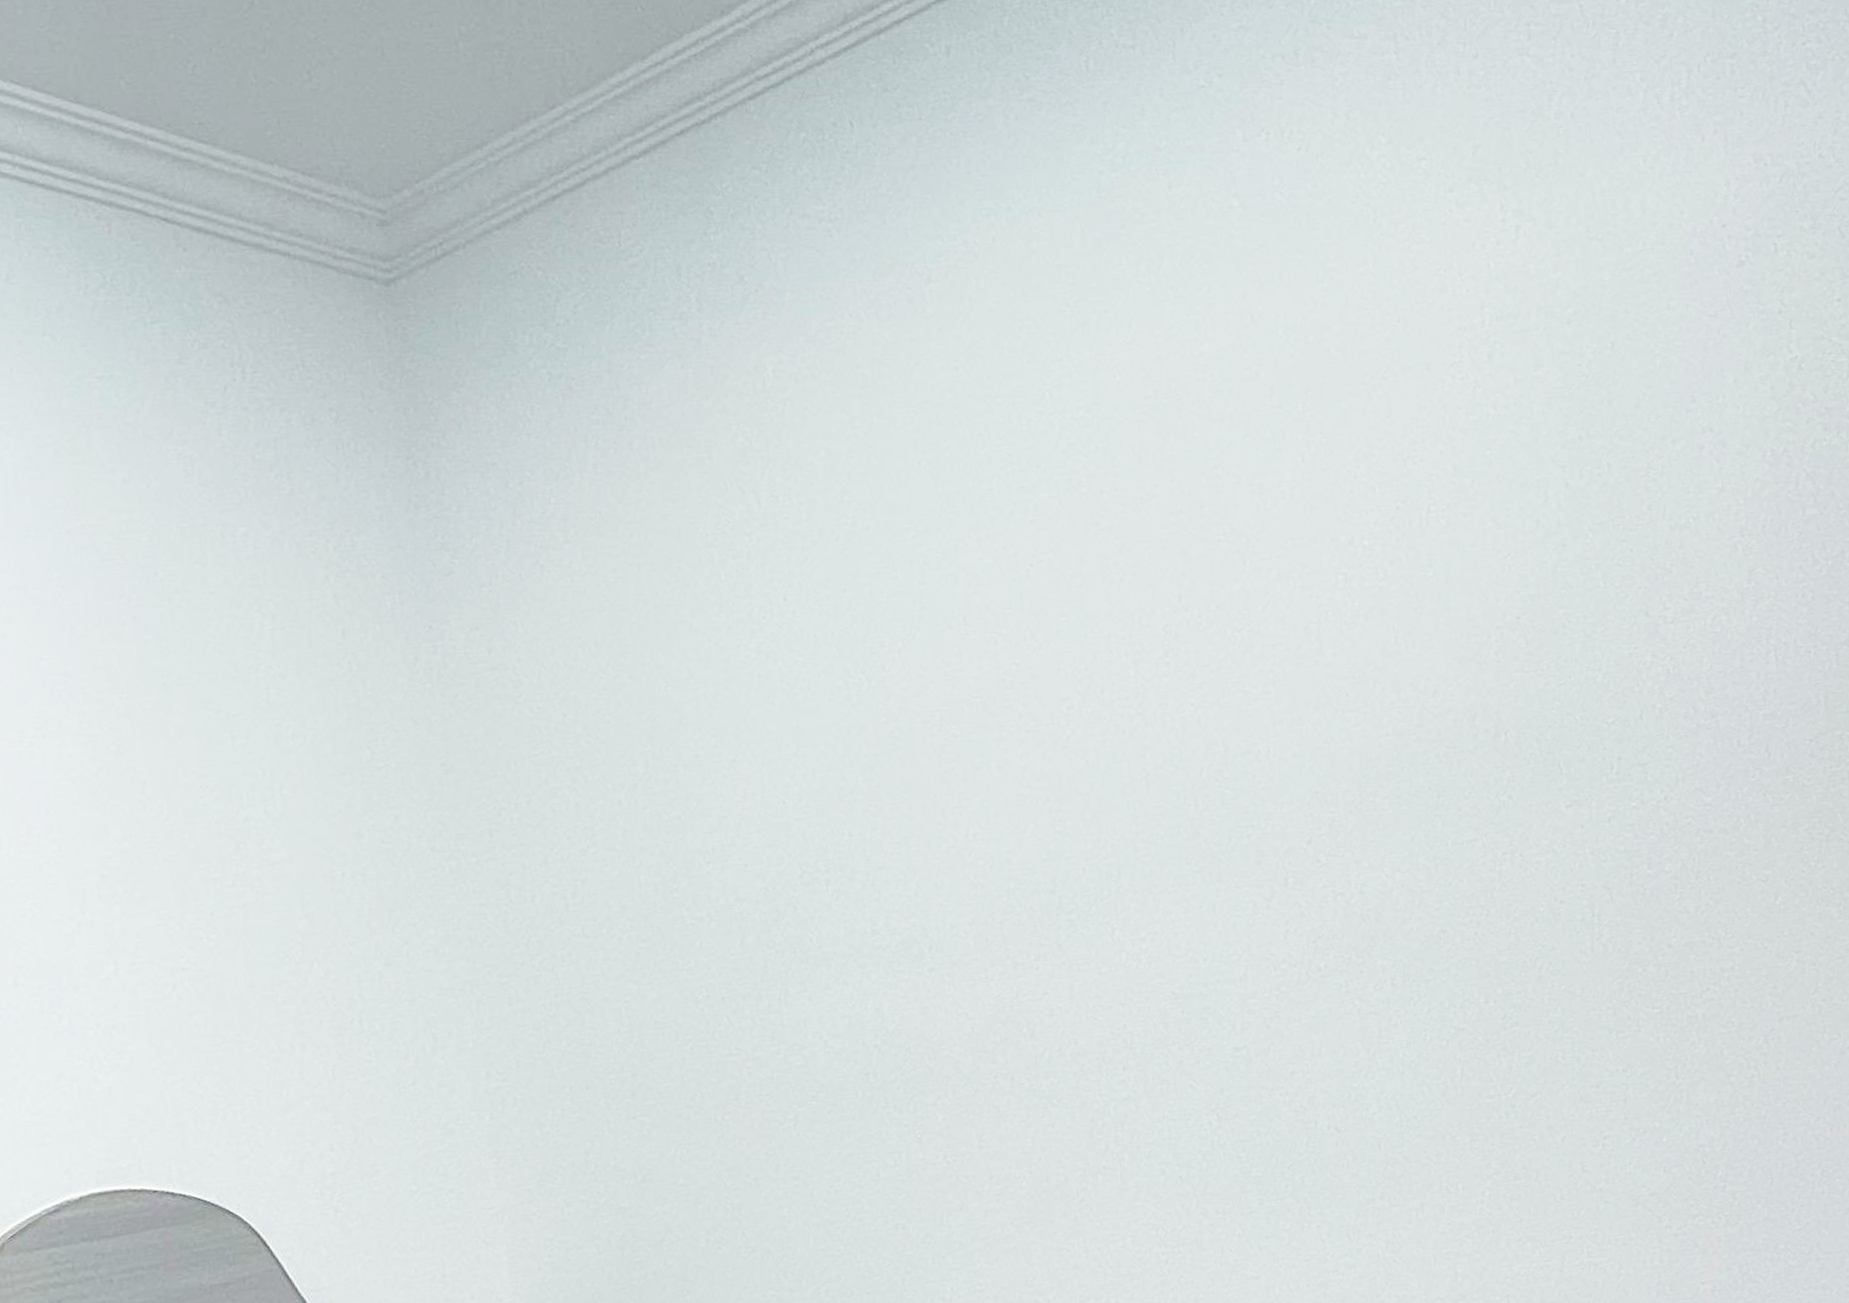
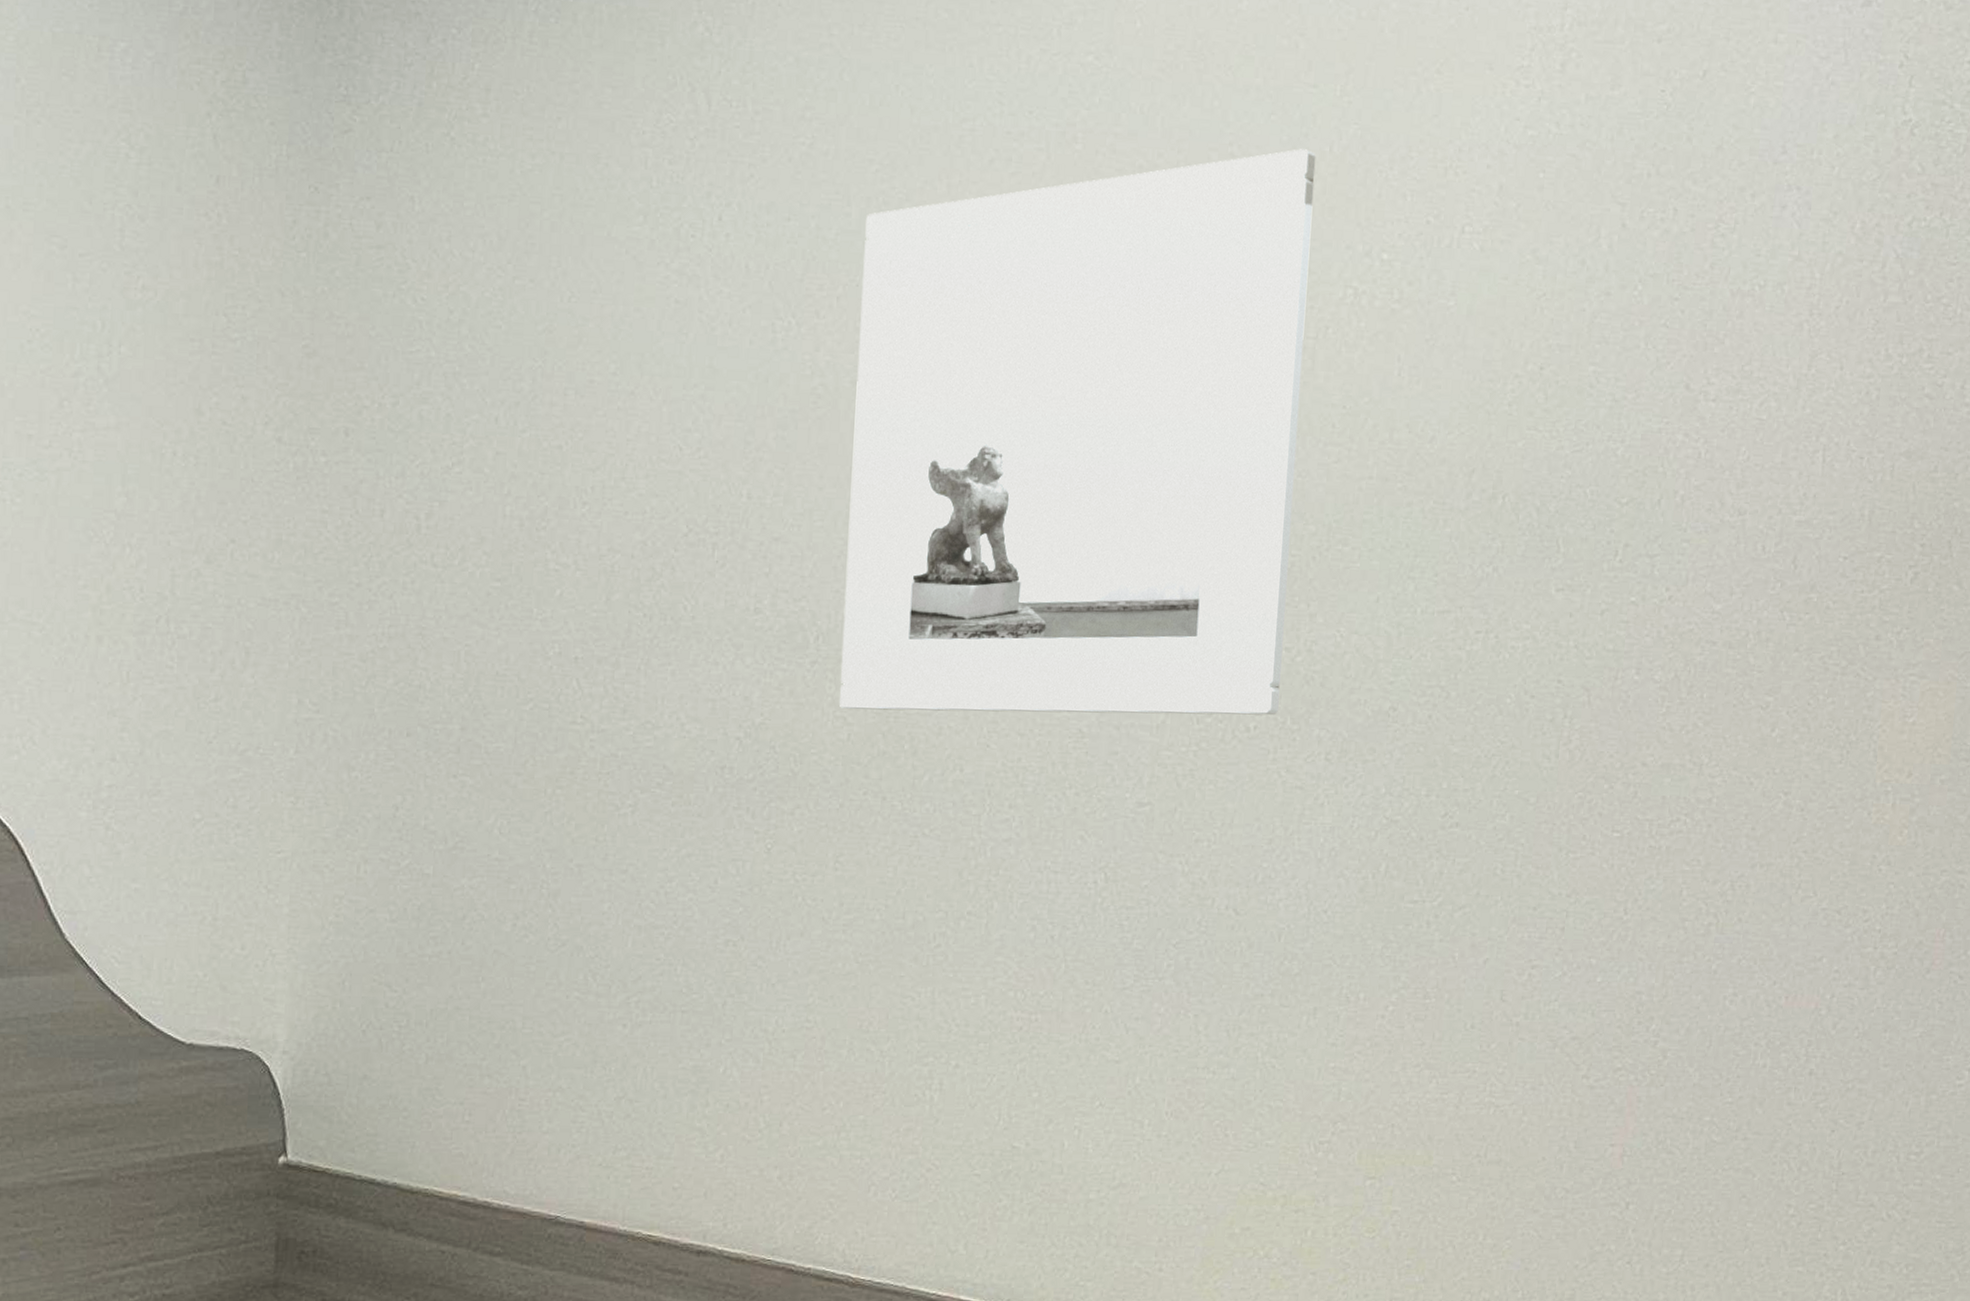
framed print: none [911,462,1343,1007] -> present [840,149,1316,716]

